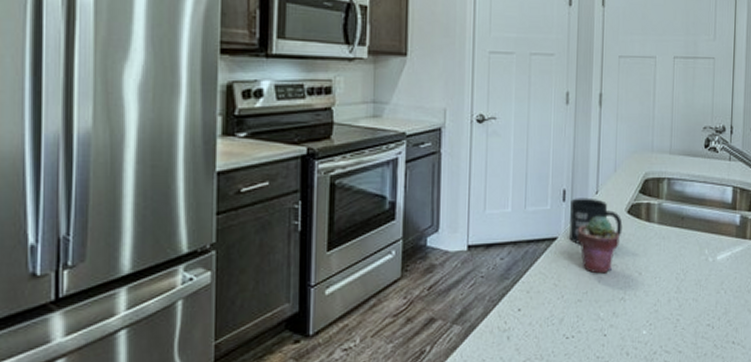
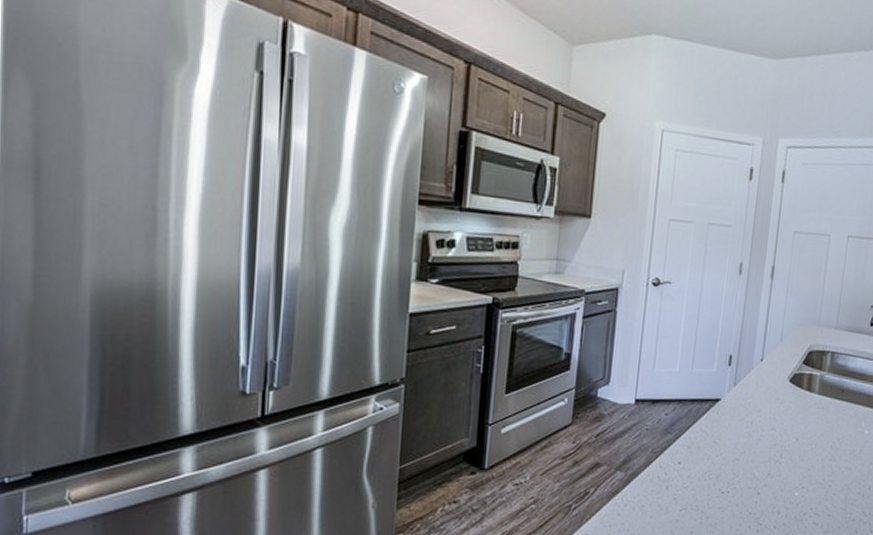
mug: present [570,198,623,245] -> none [732,363,784,408]
potted succulent: present [578,216,620,274] -> none [740,382,780,436]

